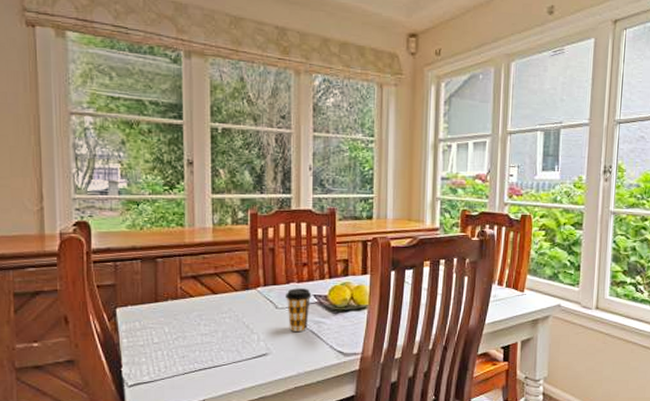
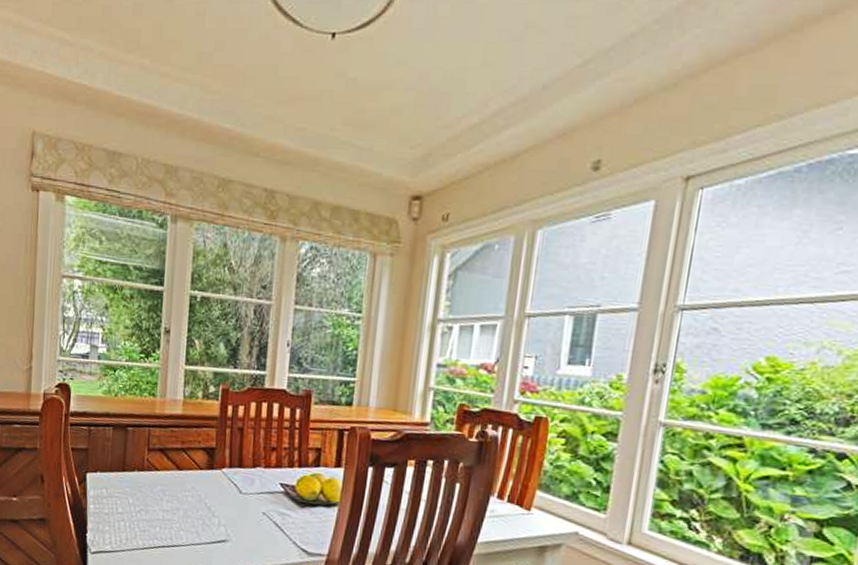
coffee cup: present [286,288,312,331] -> none [251,473,279,522]

